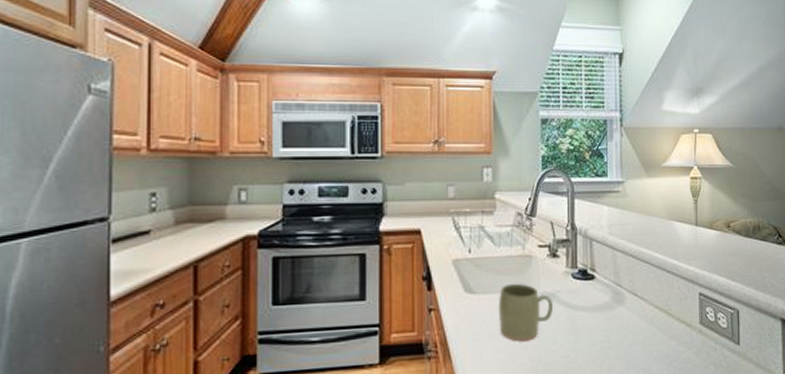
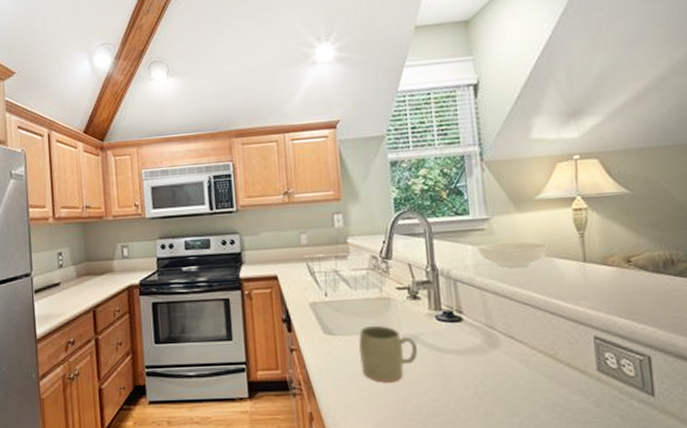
bowl: none [611,205,670,229] -> present [476,242,548,268]

